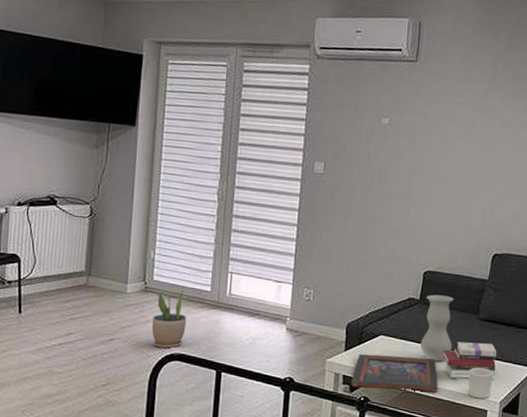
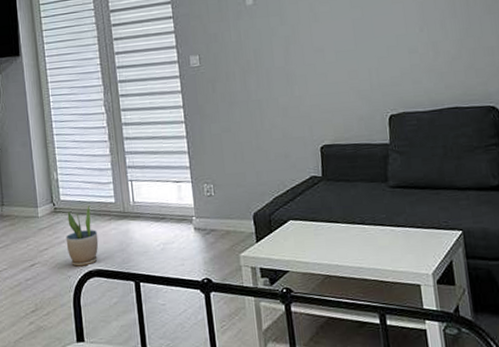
religious icon: present [350,353,438,392] -> none [269,237,362,279]
vase: present [420,294,454,362] -> none [328,167,368,240]
books: present [442,341,498,379] -> none [358,210,423,254]
mug: present [468,367,494,399] -> none [390,238,420,274]

